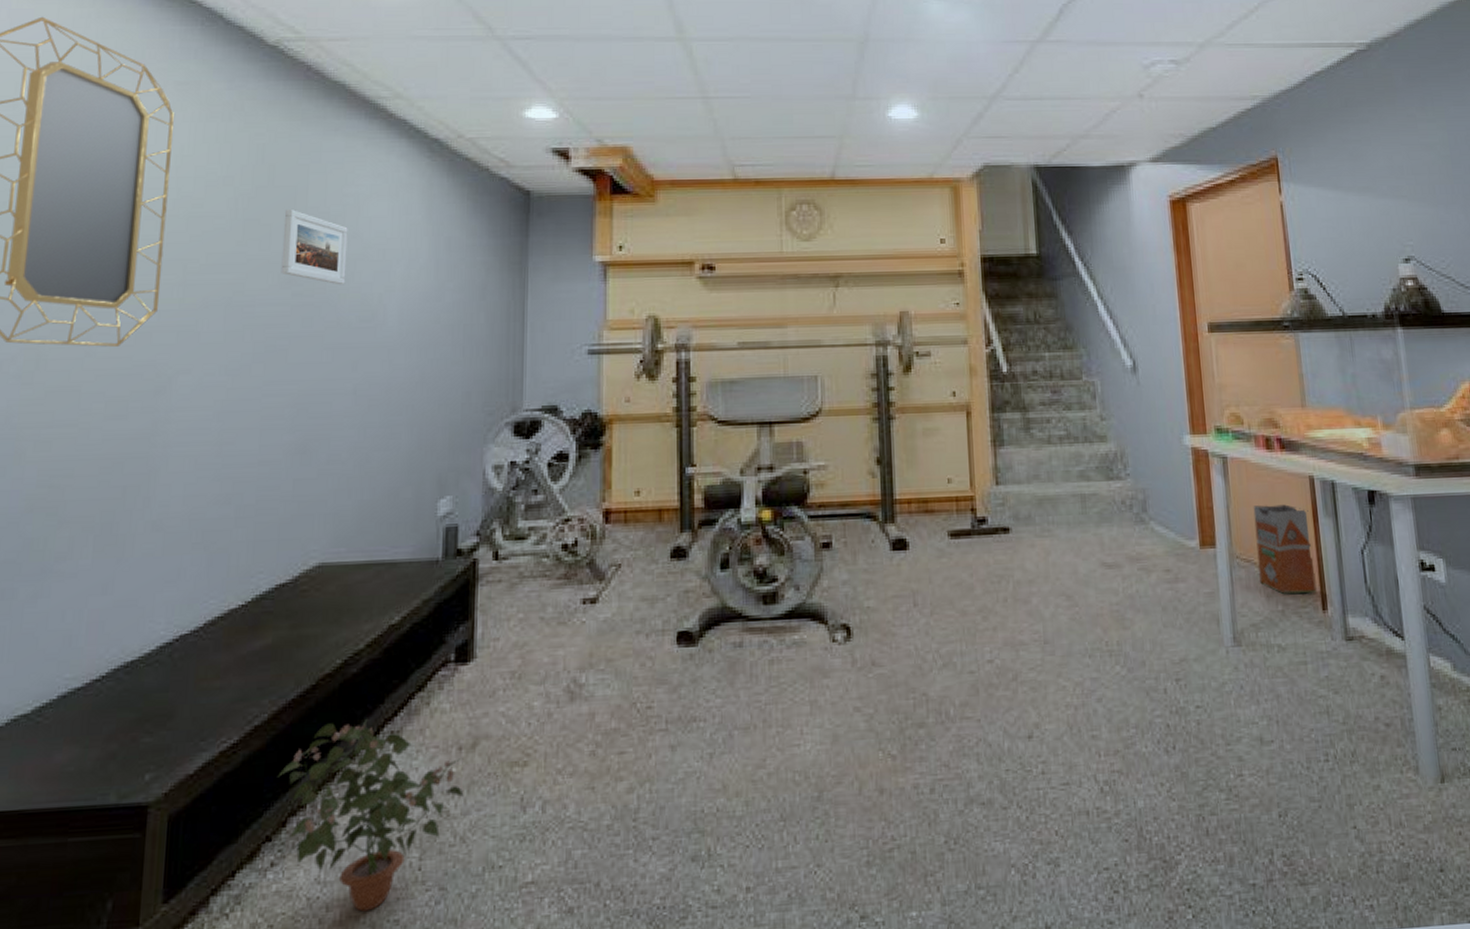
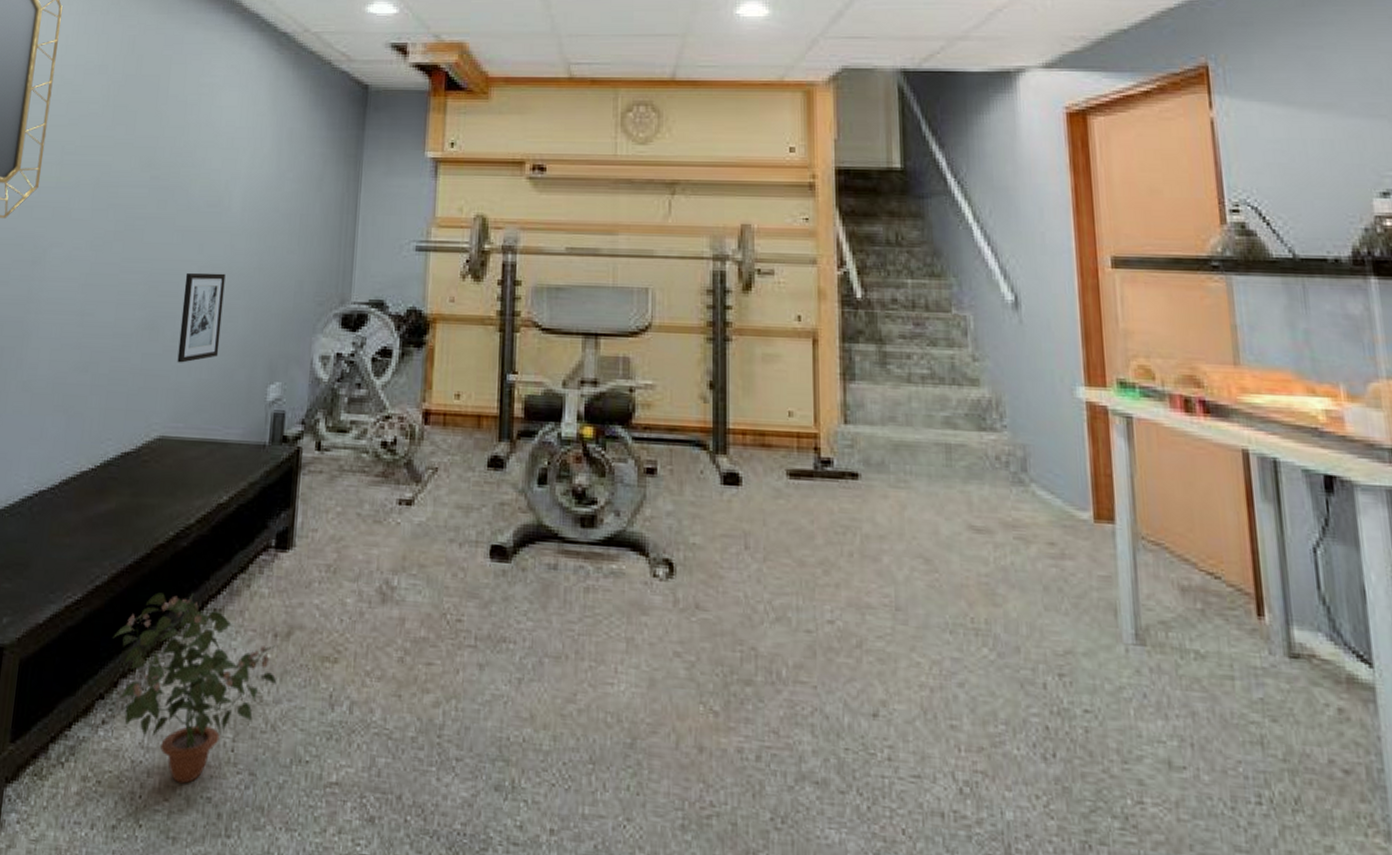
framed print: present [281,210,348,285] -> none [142,97,202,171]
wall art: none [334,390,384,486] -> present [177,272,226,363]
waste bin: present [1253,504,1317,595] -> none [1165,478,1250,594]

